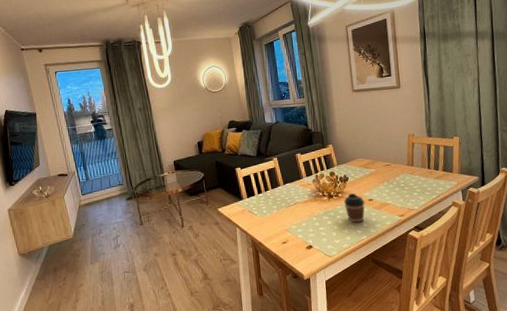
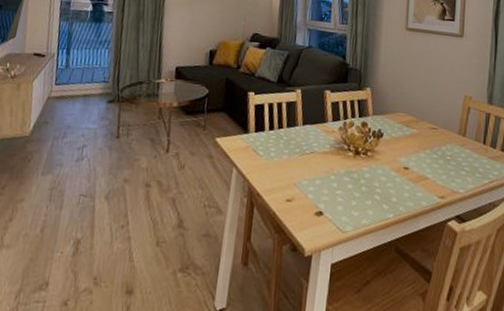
coffee cup: present [343,193,365,223] -> none [372,154,398,195]

